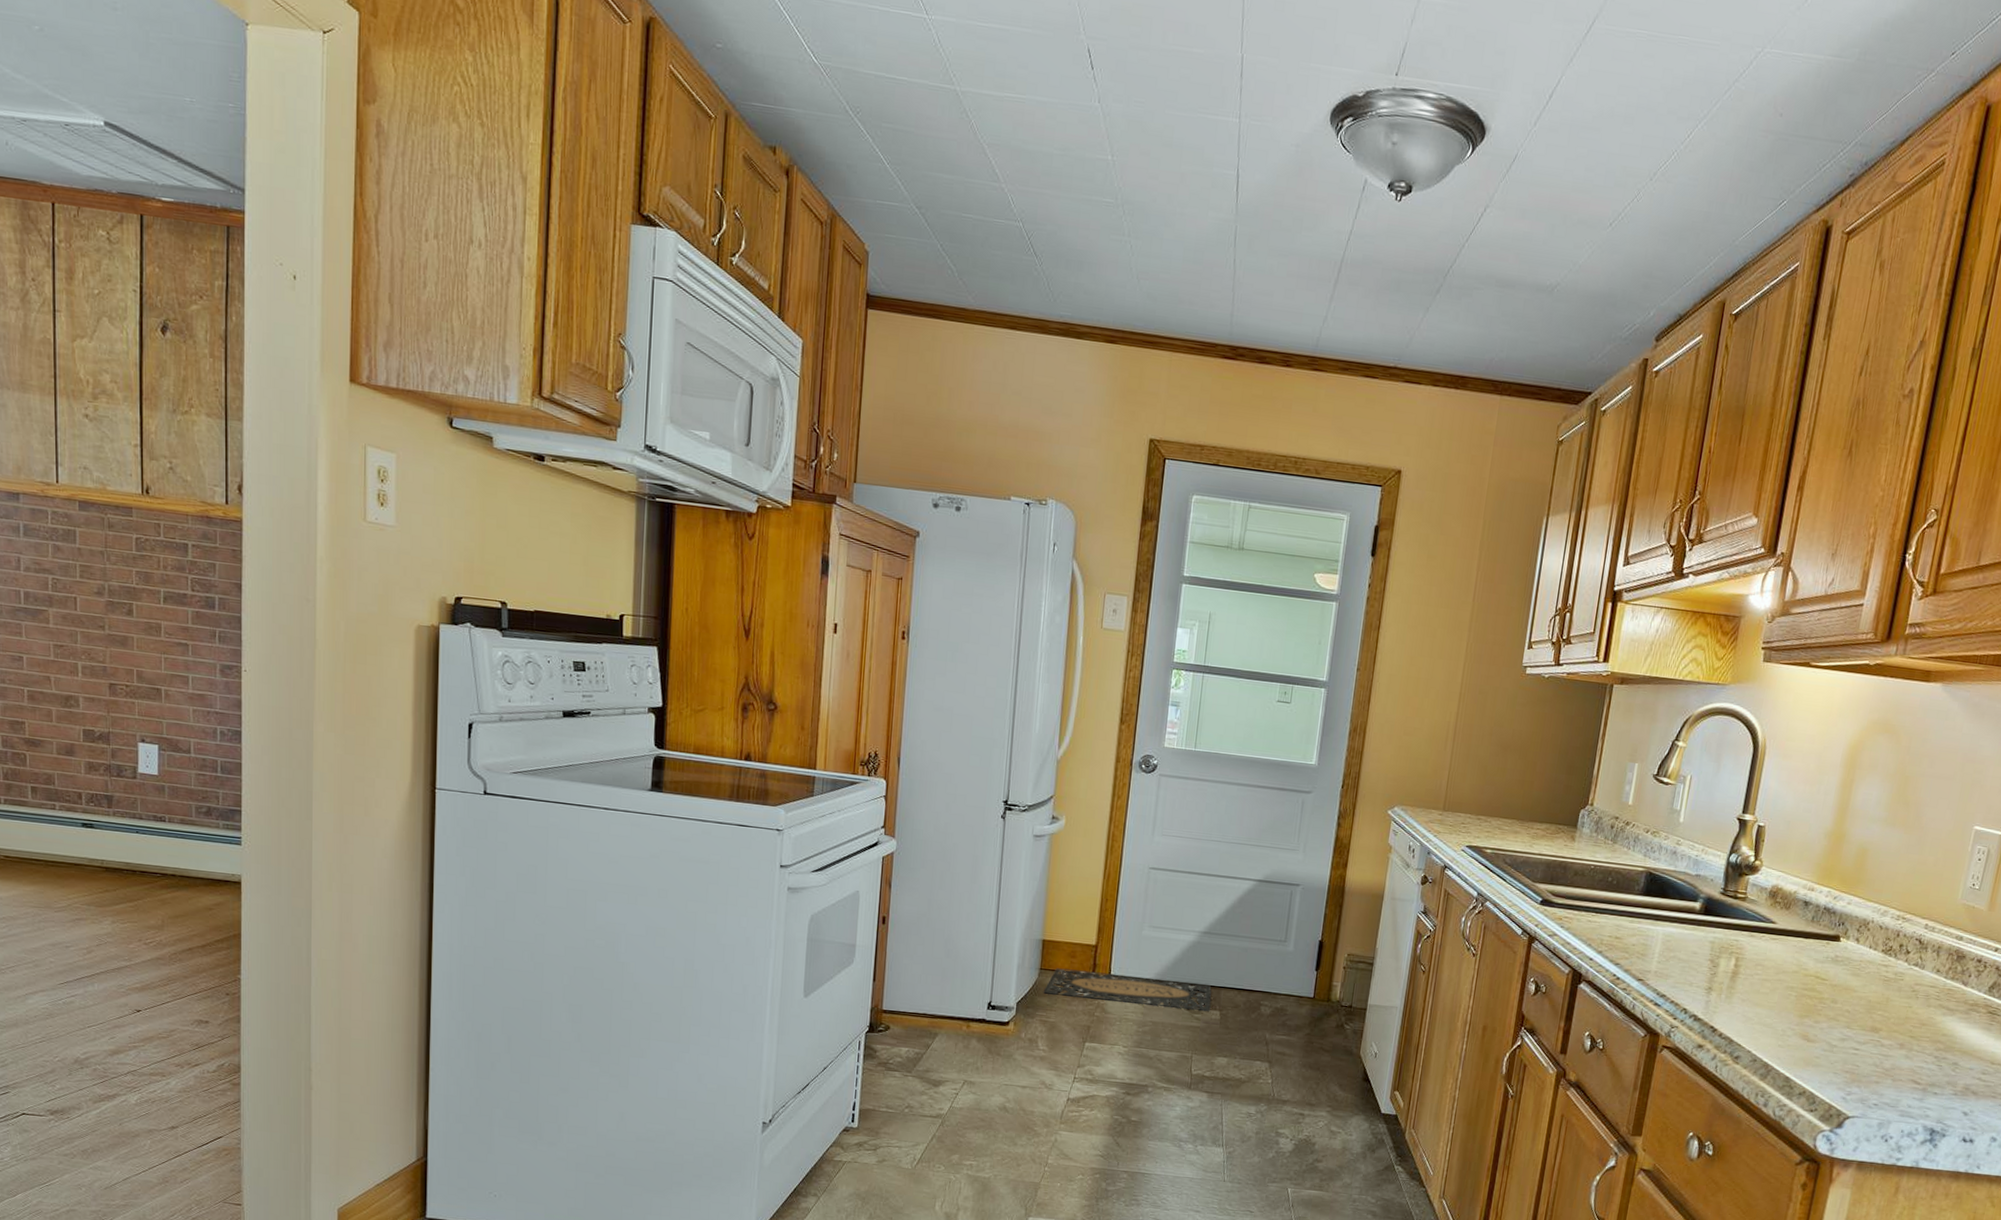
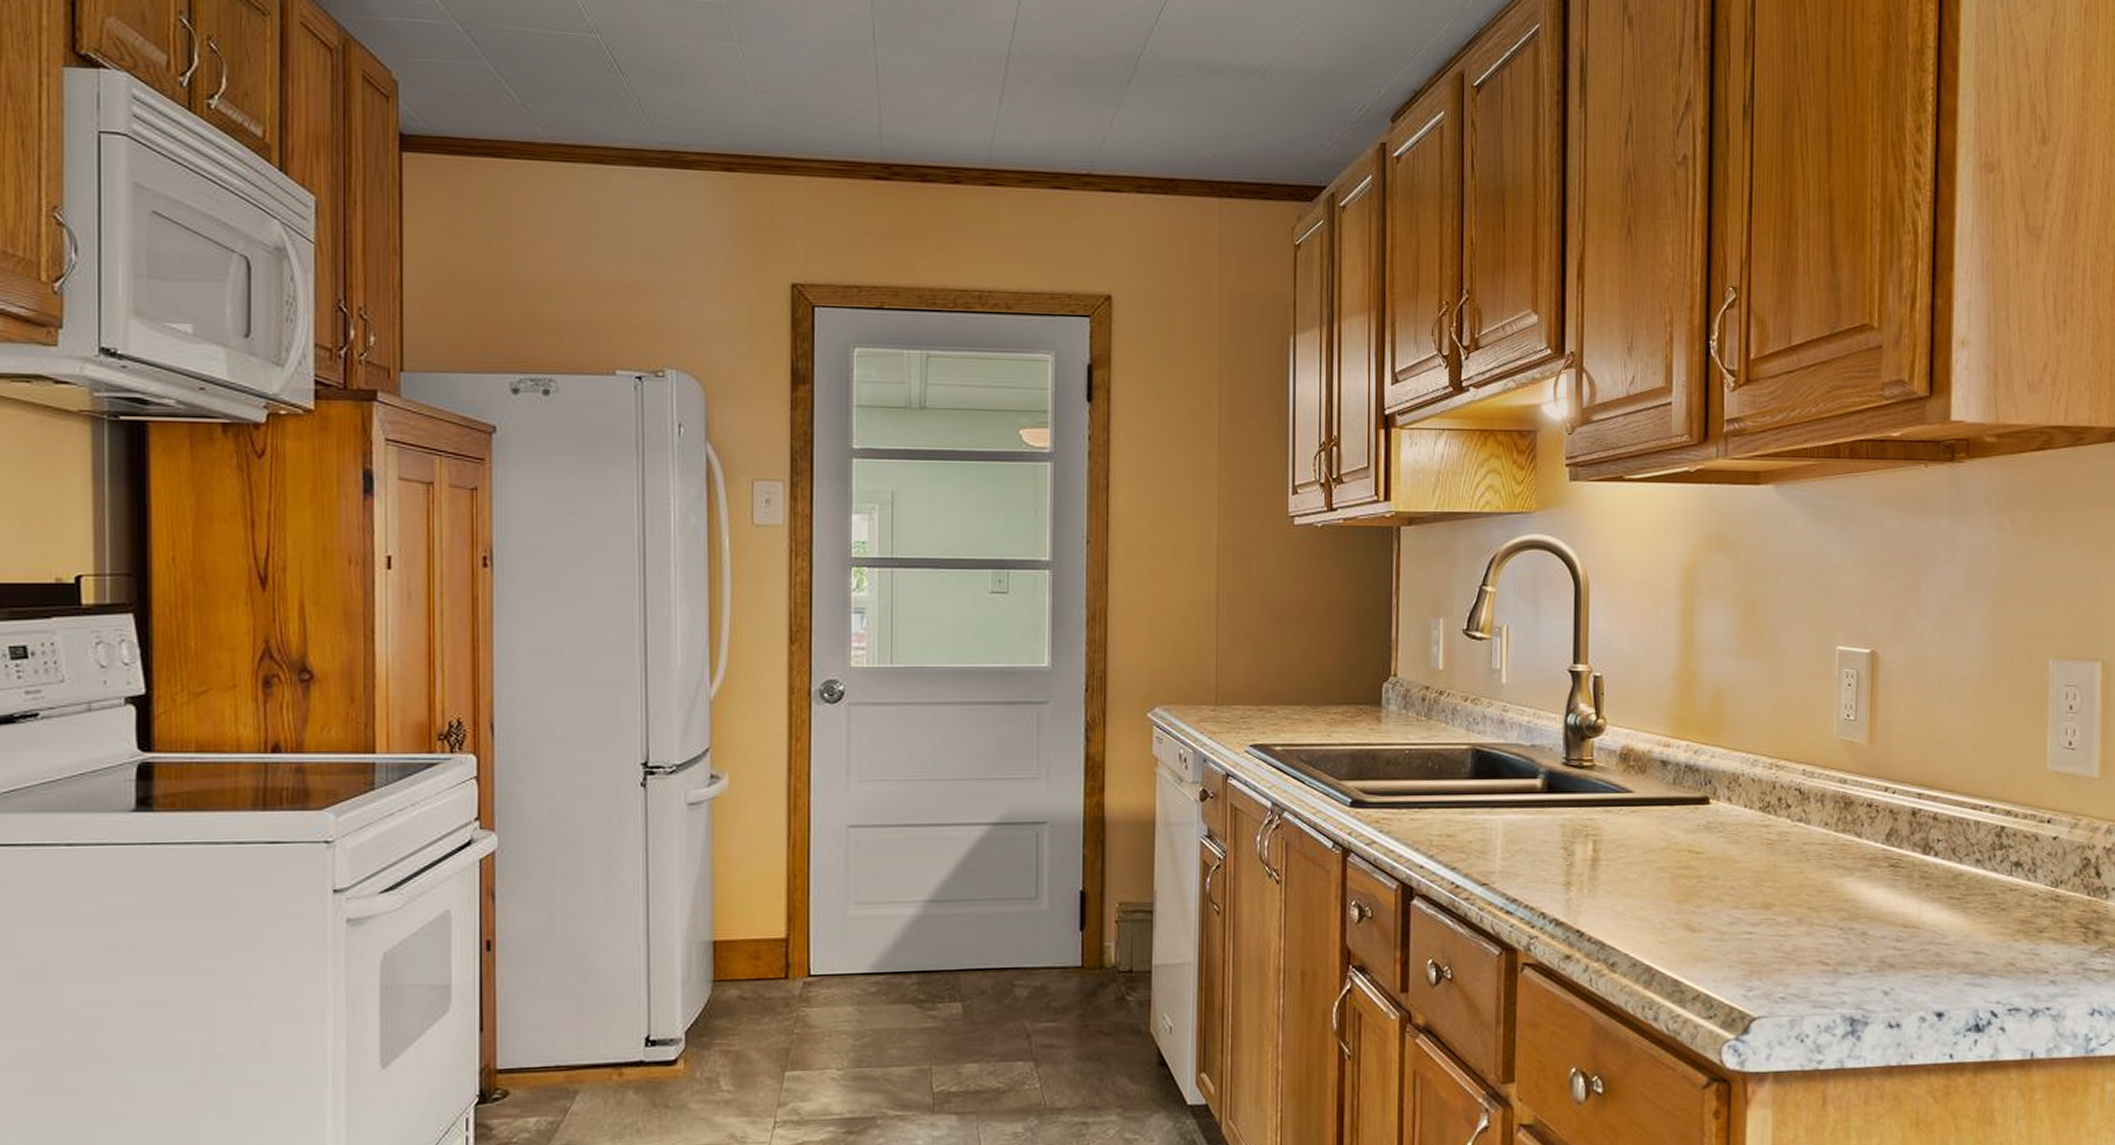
doormat: present [1043,968,1211,1011] -> none [720,968,949,1014]

